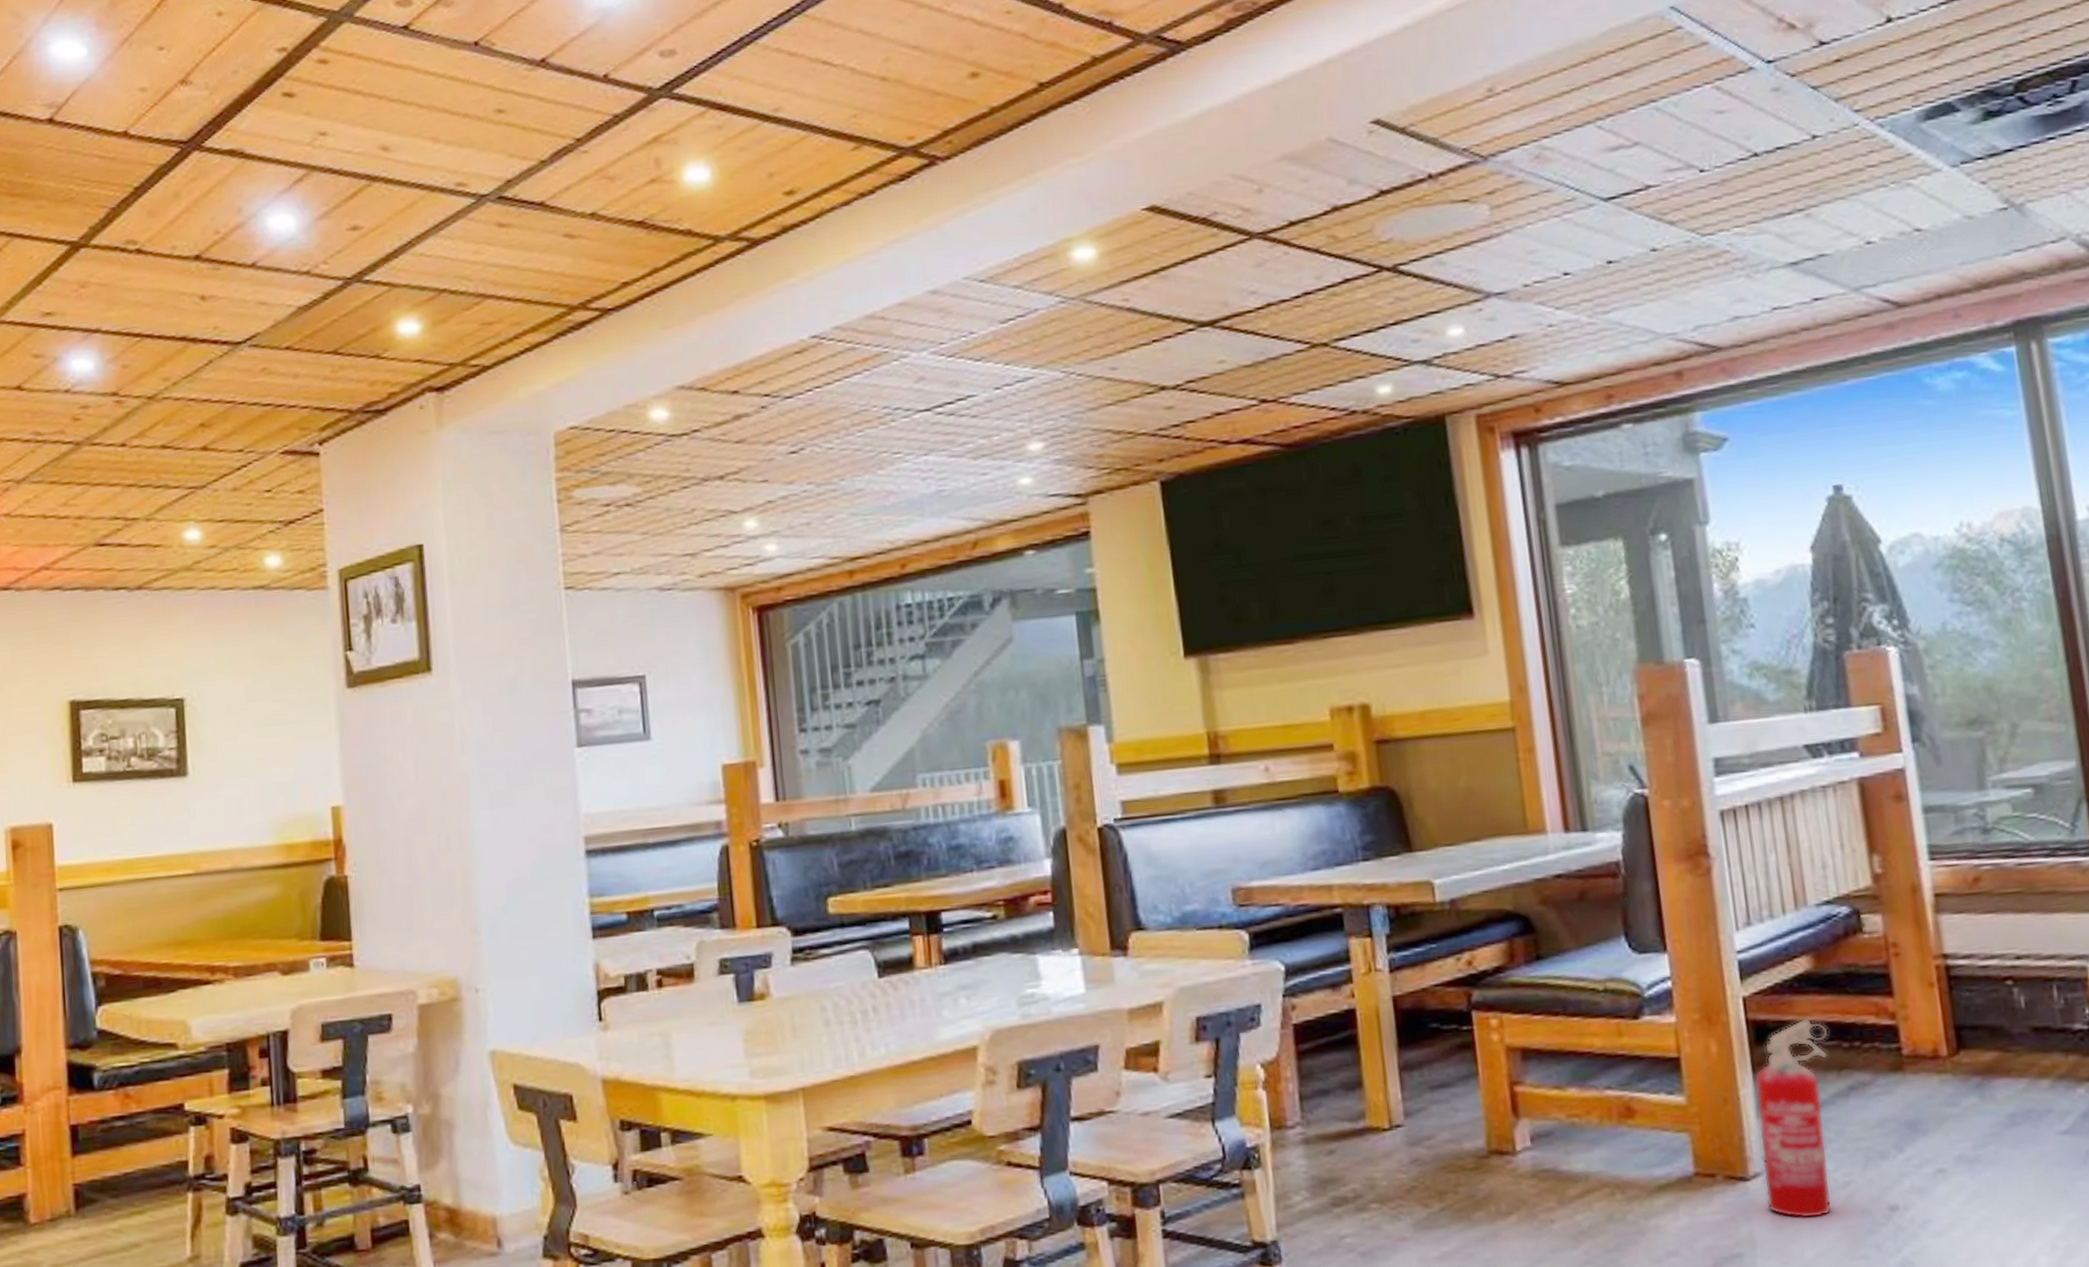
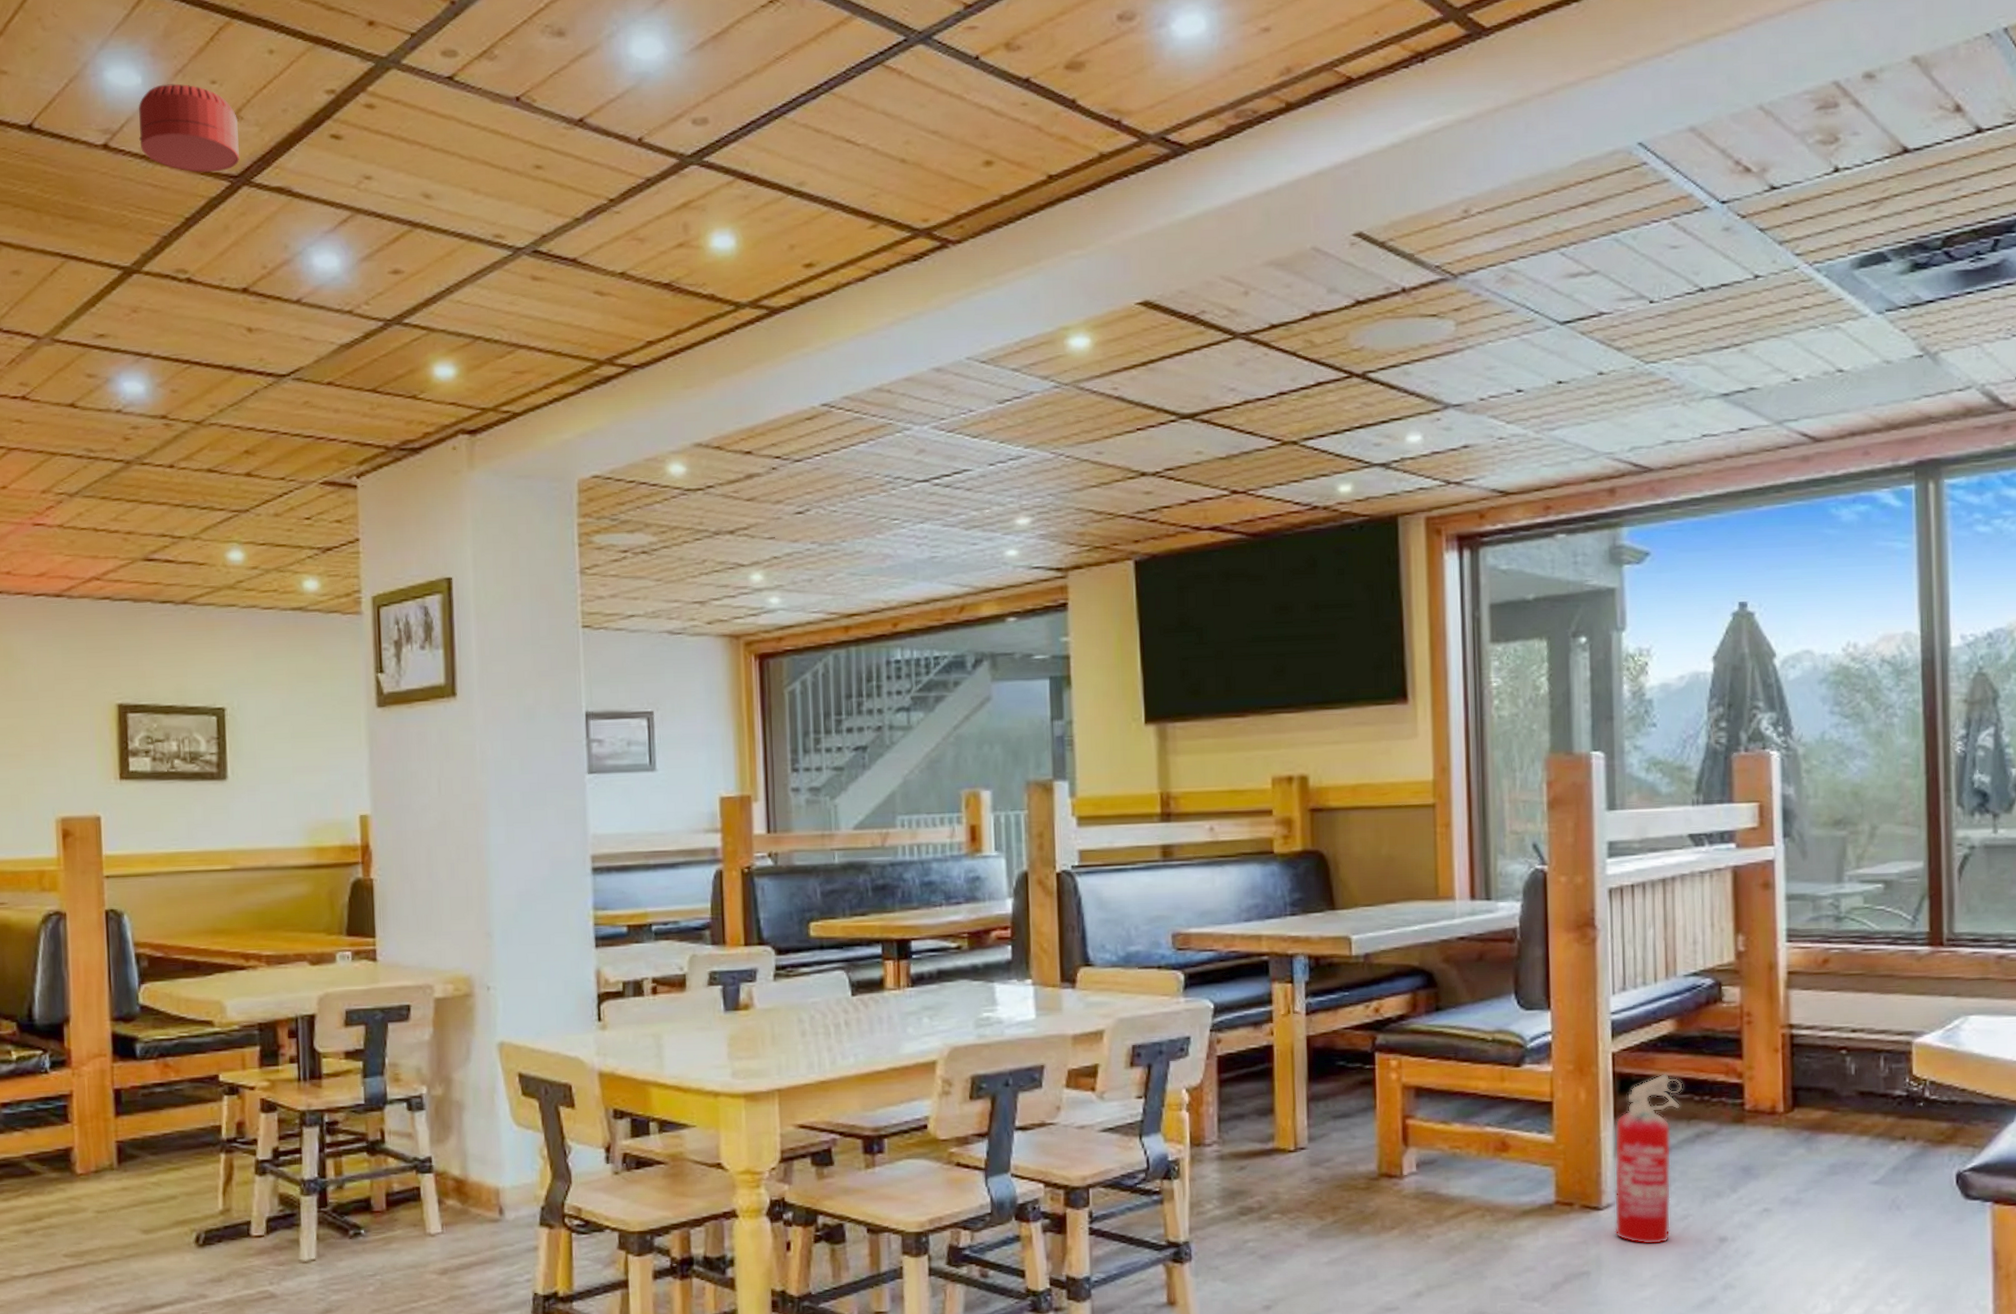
smoke detector: none [84,52,189,141] -> present [139,83,239,173]

